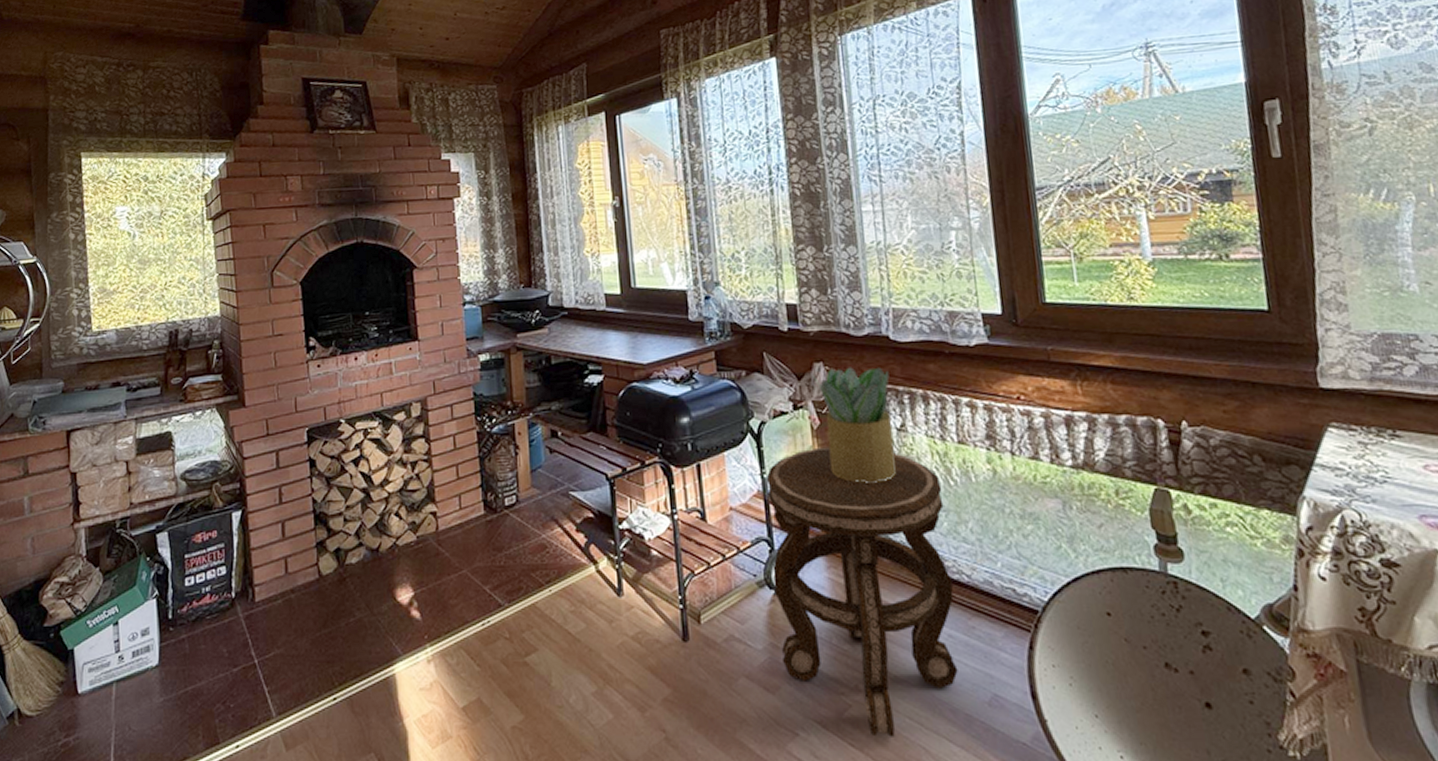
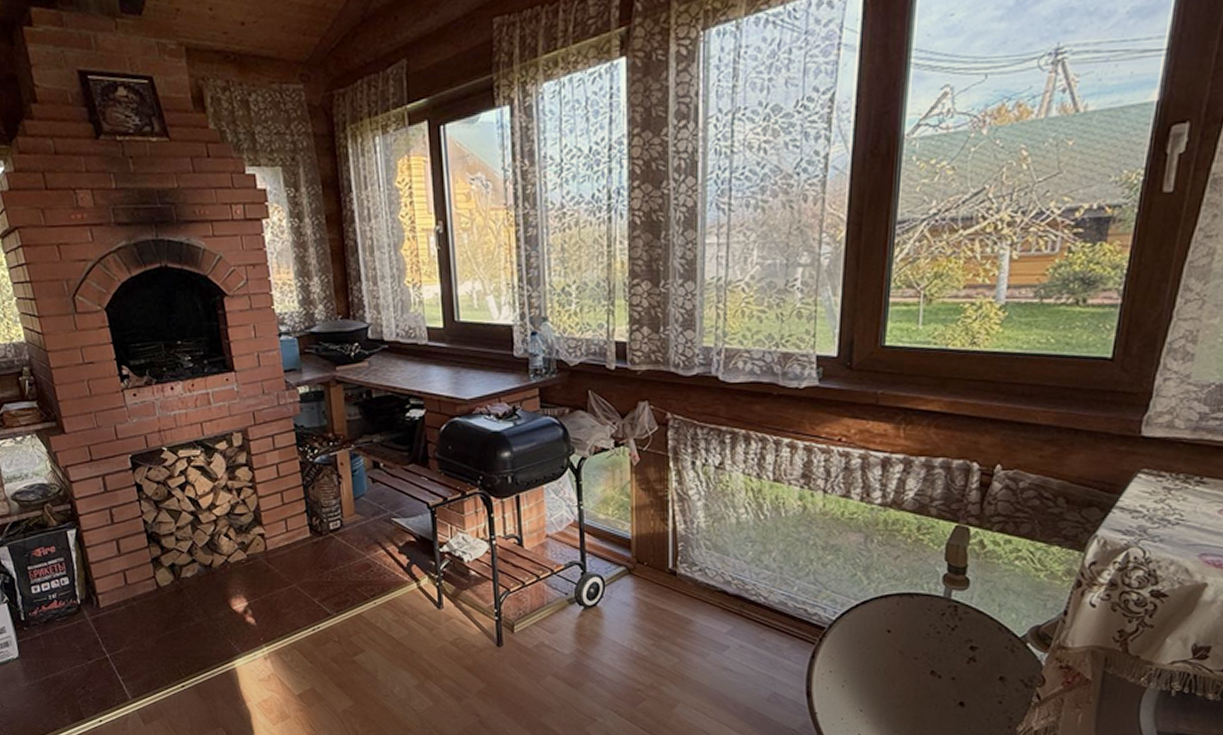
side table: present [766,447,958,737] -> none [582,482,752,723]
potted plant: present [813,367,896,483] -> none [637,406,714,516]

